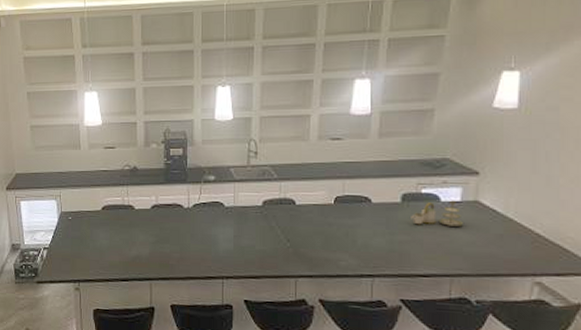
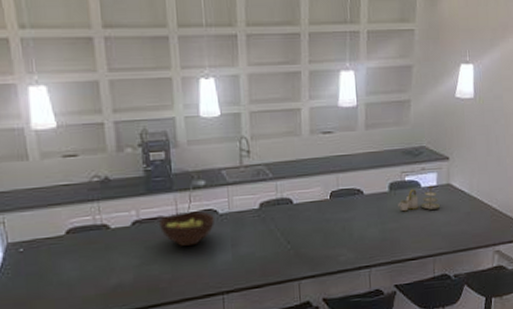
fruit bowl: none [172,202,220,232] -> present [158,211,214,247]

